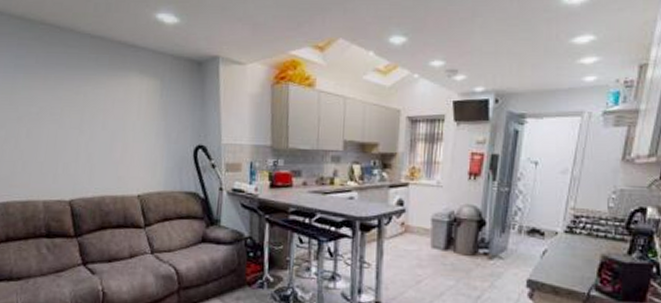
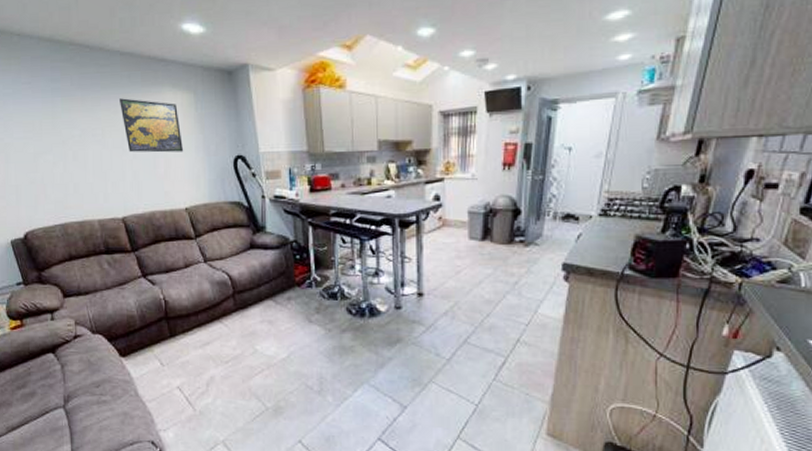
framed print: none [83,80,144,137] -> present [120,98,184,153]

